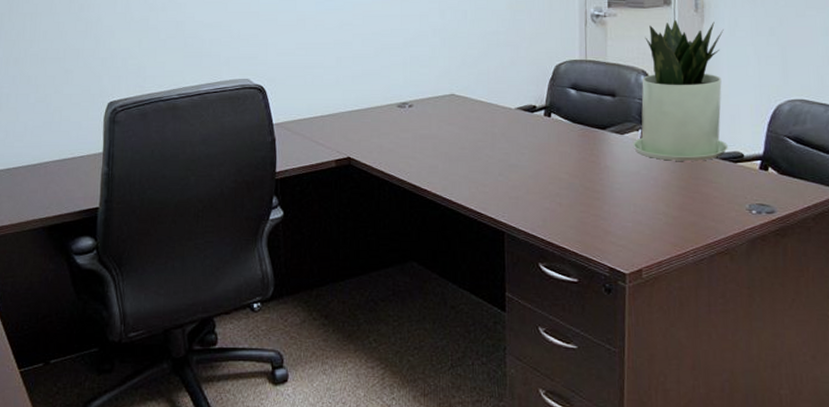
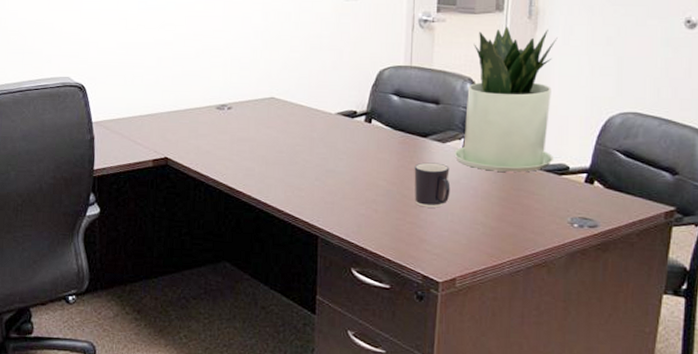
mug: none [595,154,632,199] -> present [414,162,451,208]

